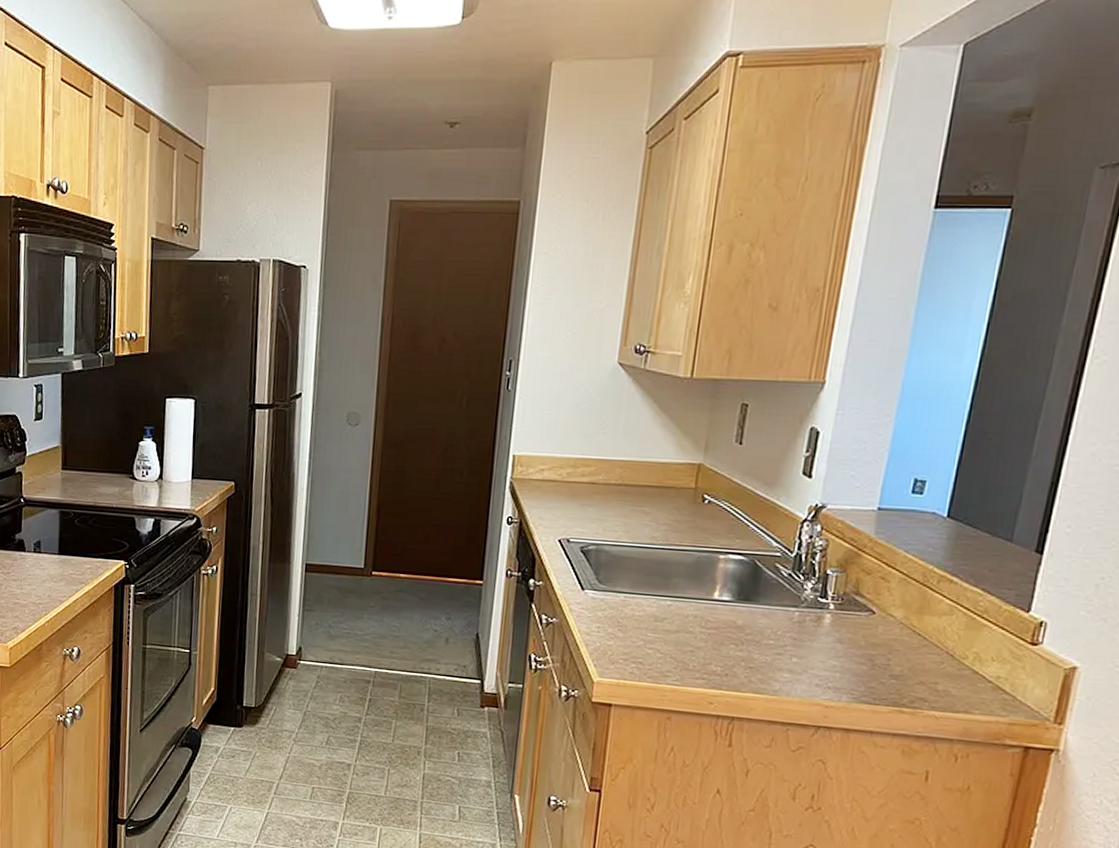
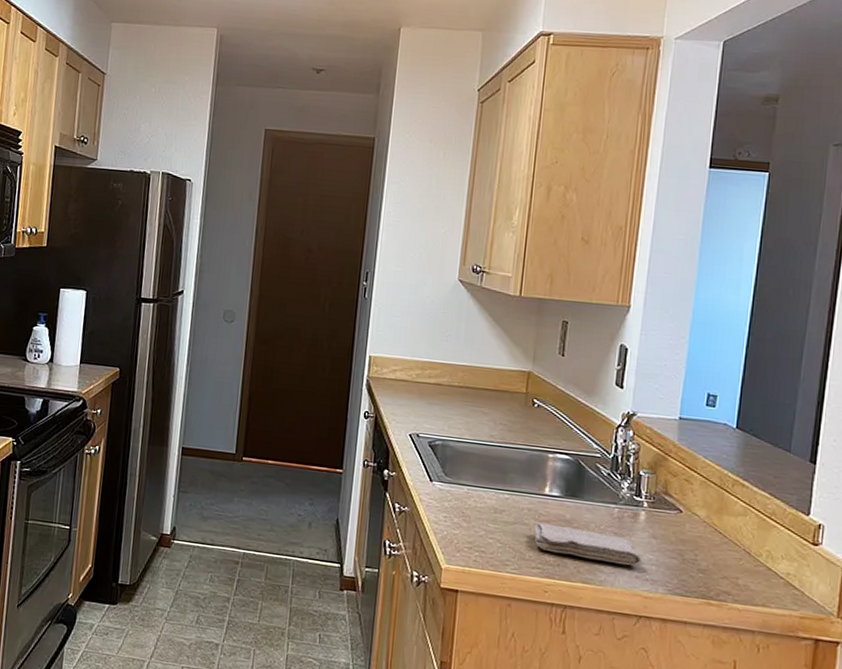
washcloth: none [699,630,824,673] -> present [533,522,642,566]

